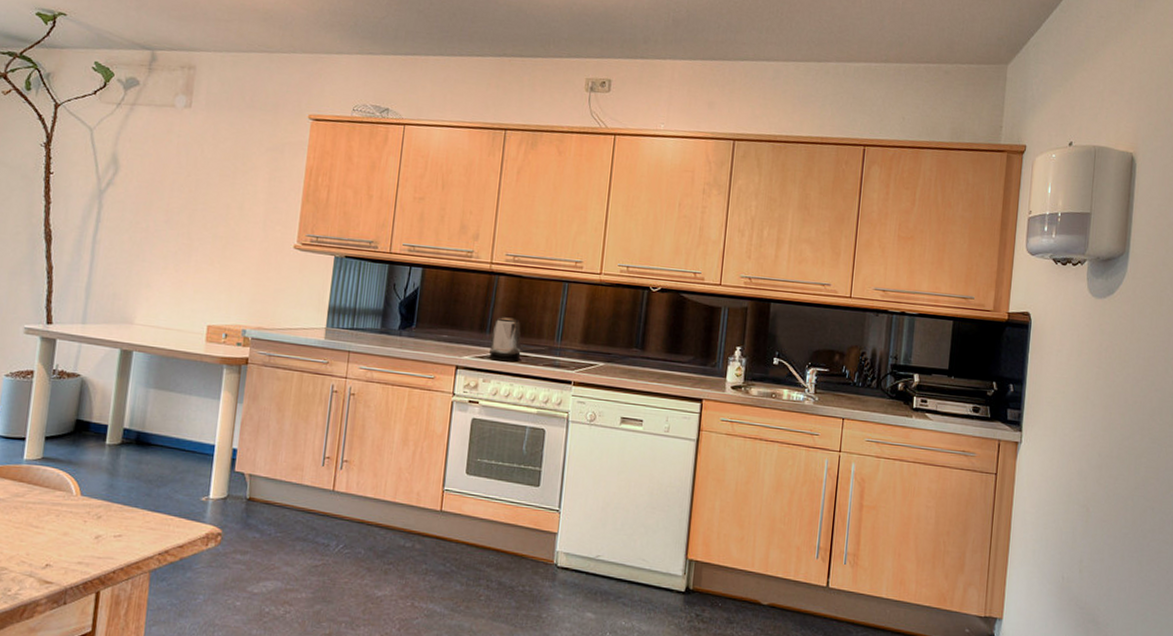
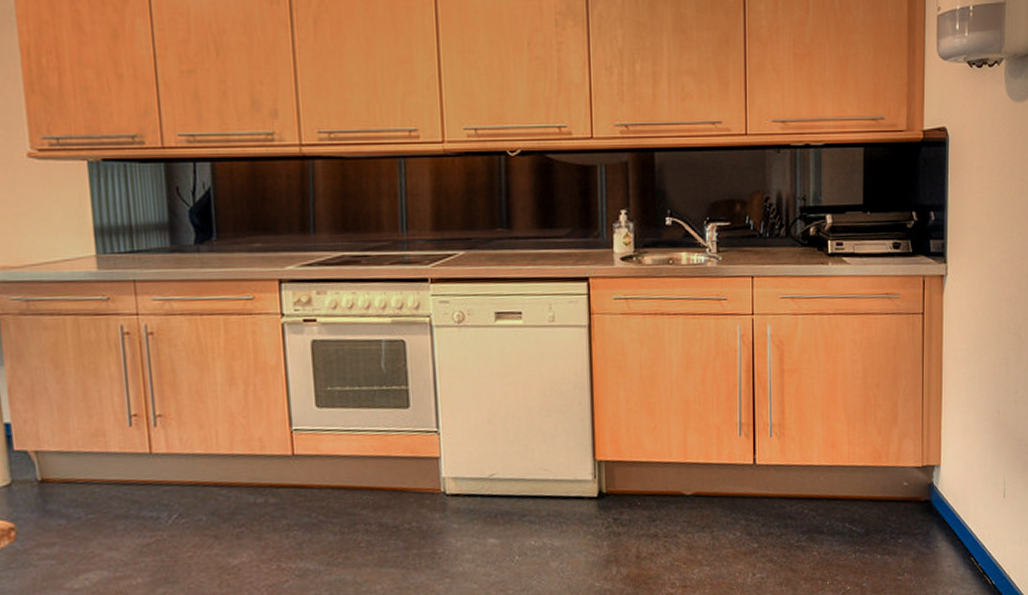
kettle: present [489,317,522,363] -> none [317,211,360,268]

